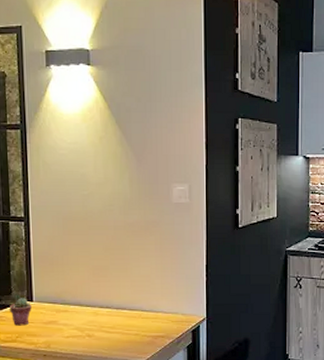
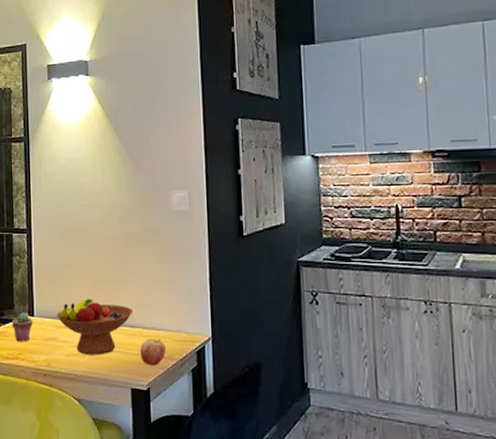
fruit bowl: none [56,284,133,336] -> present [57,298,134,355]
apple: none [139,320,163,344] -> present [140,338,166,366]

